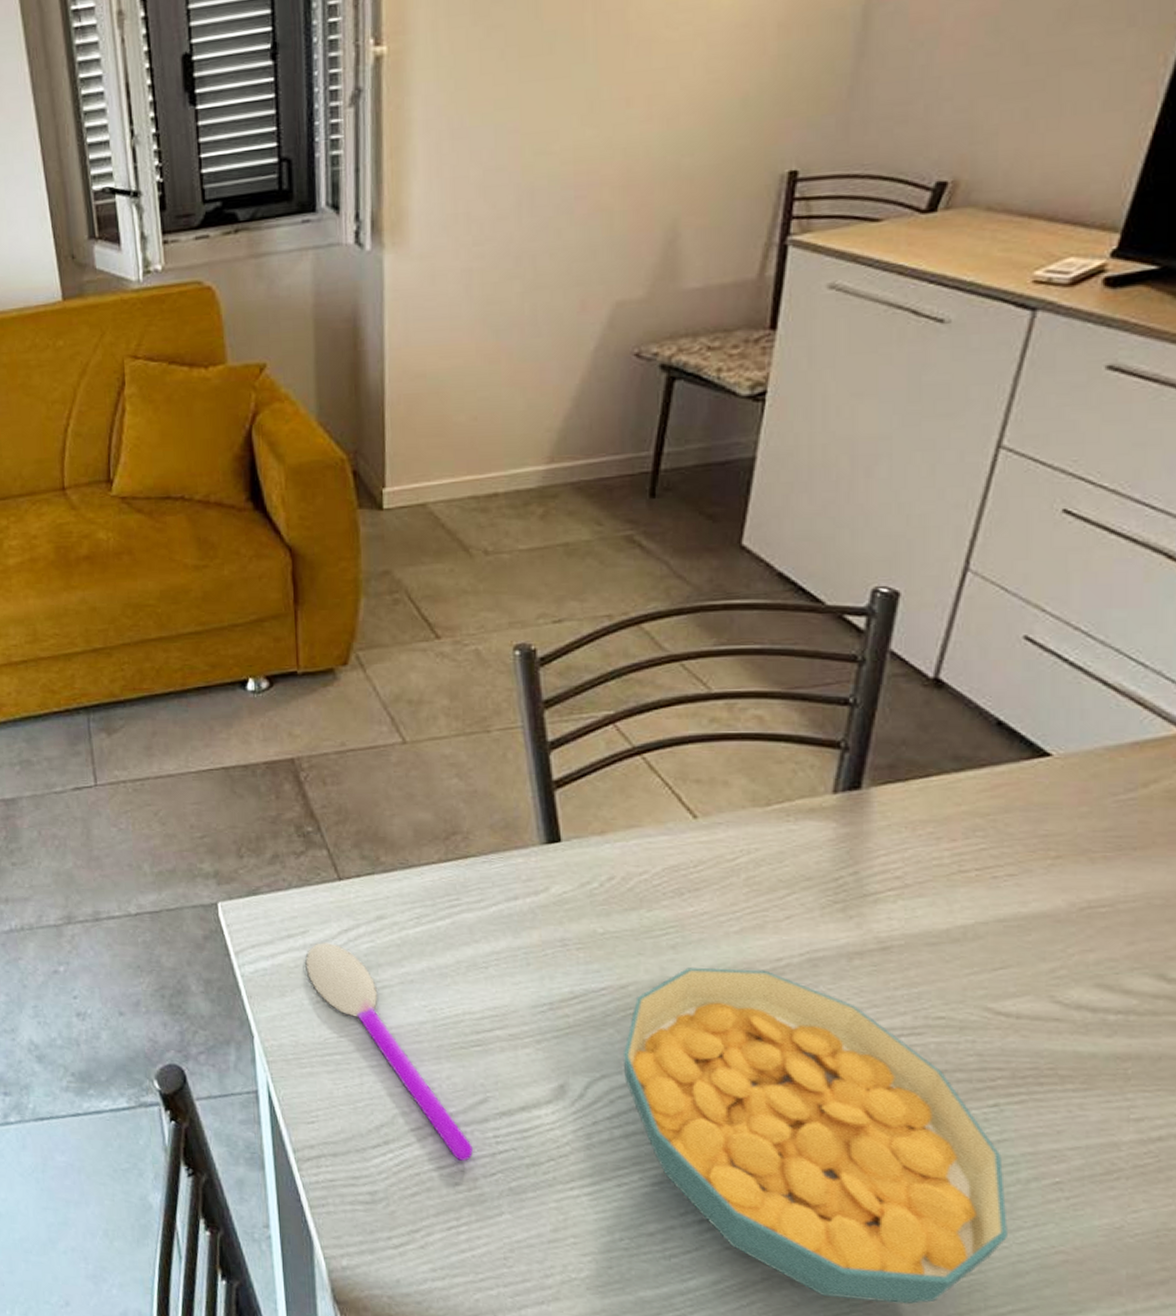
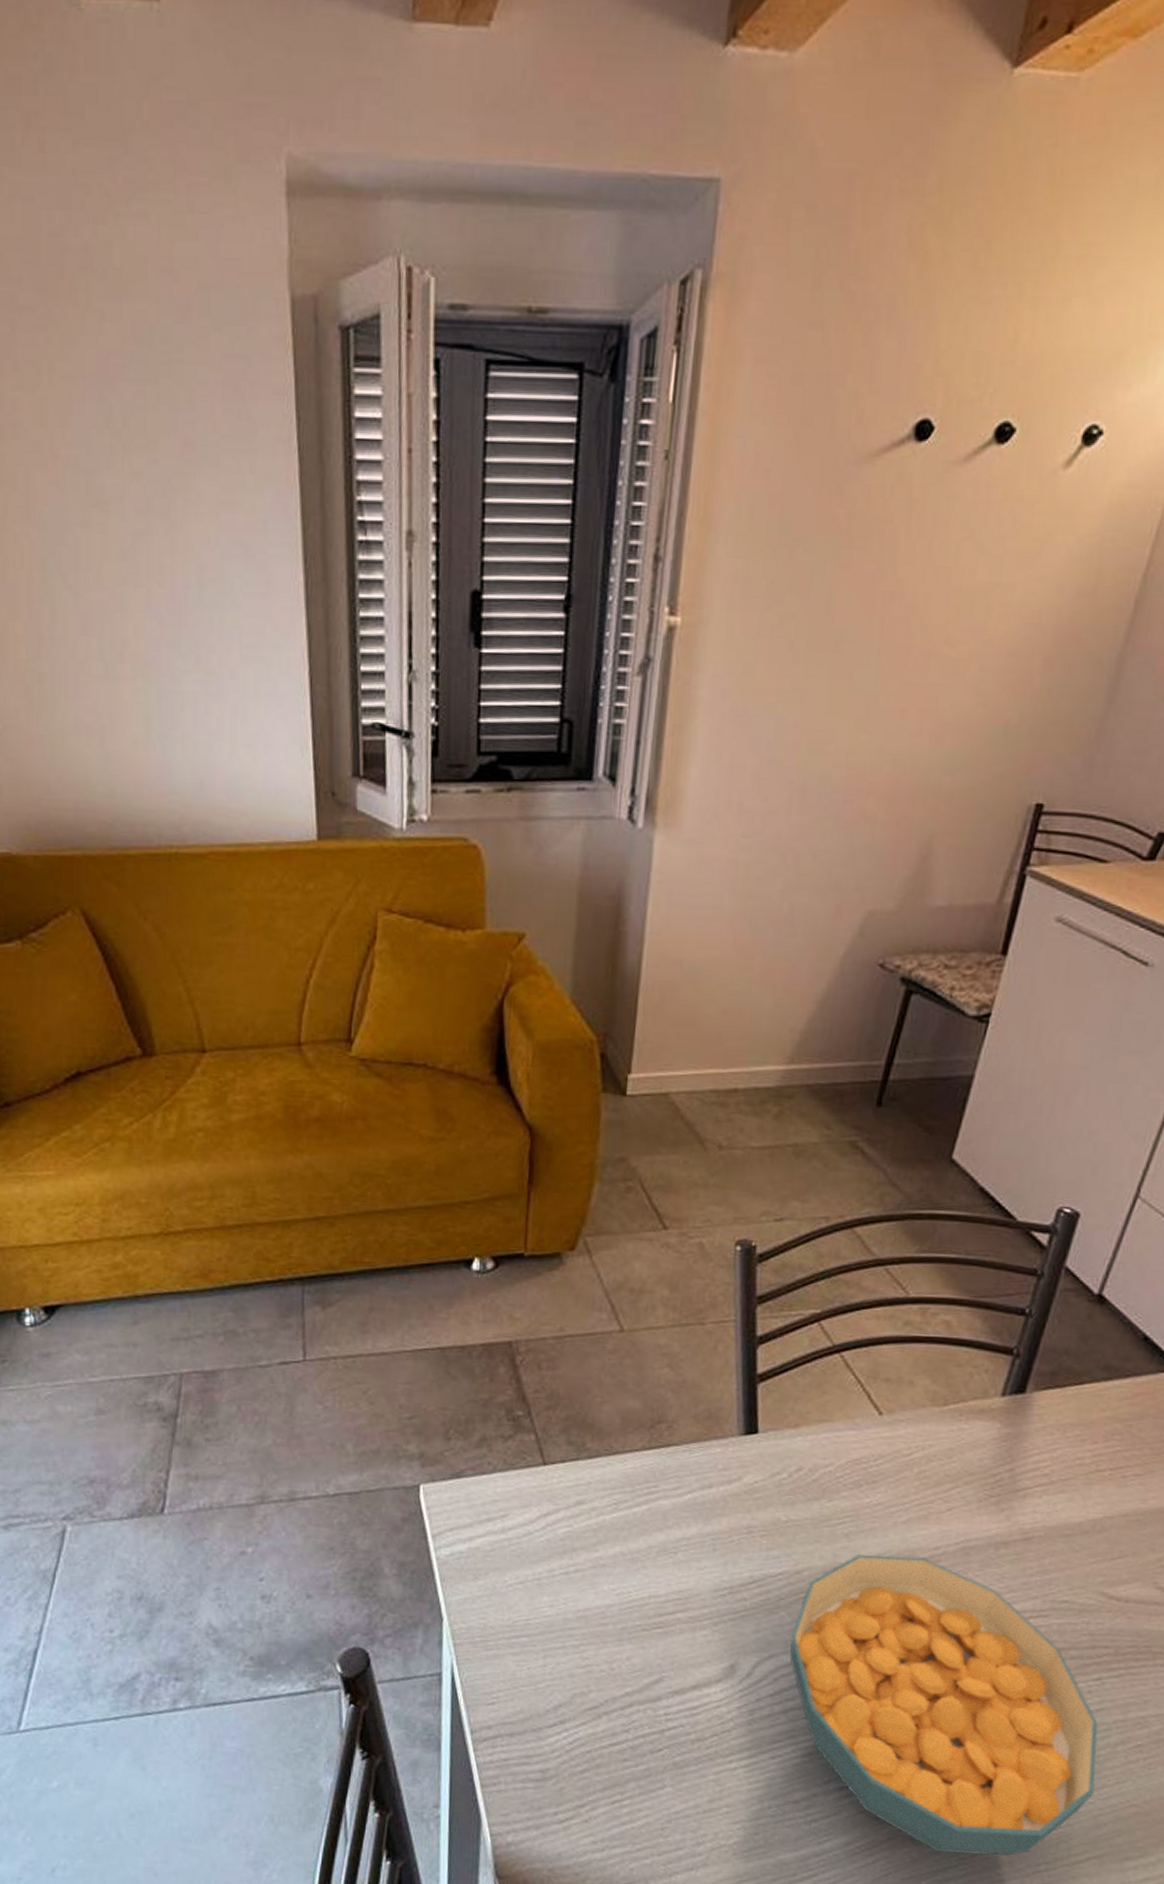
spoon: present [305,942,474,1161] -> none [502,1526,645,1738]

